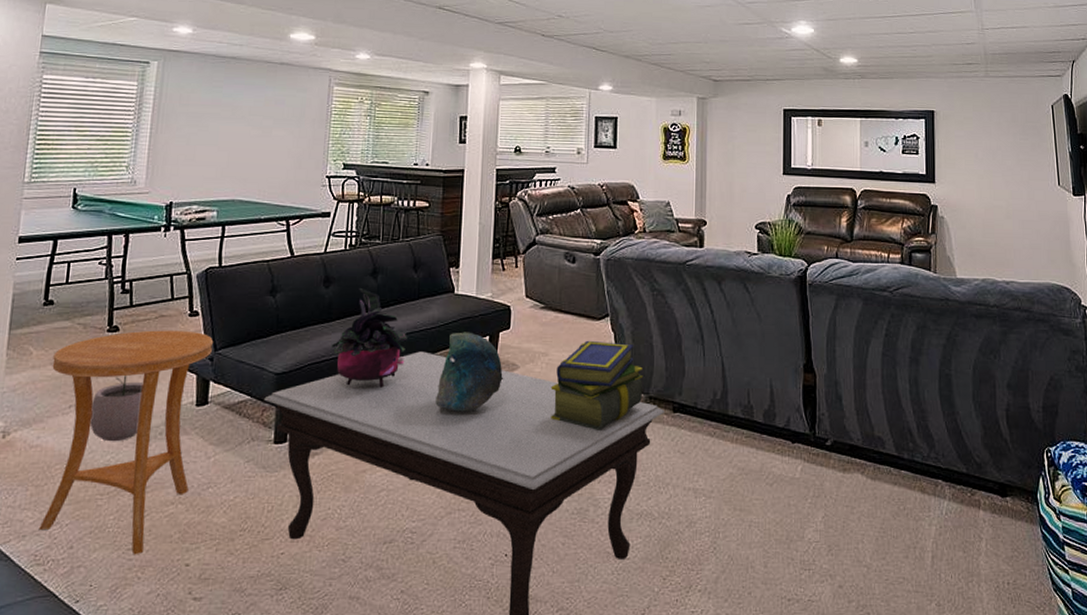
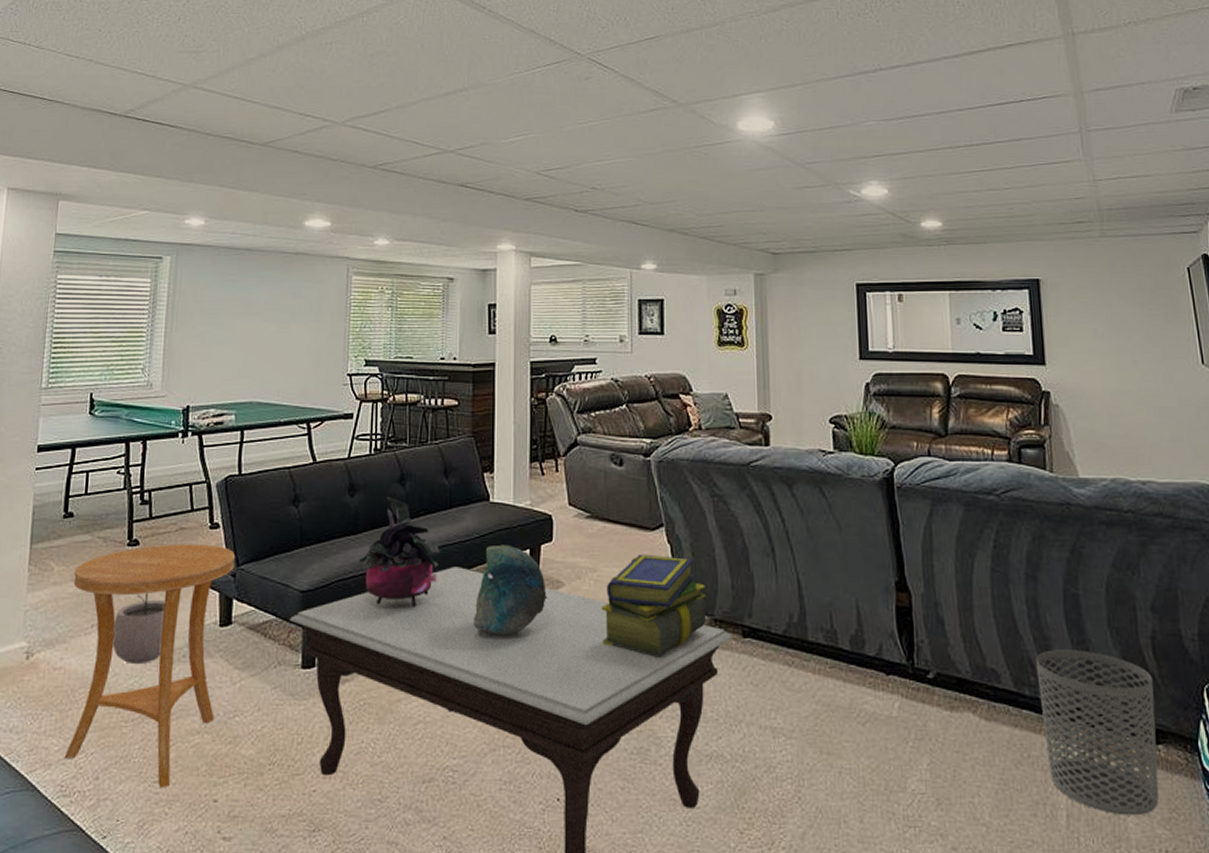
waste bin: none [914,420,1006,555] -> present [1035,649,1160,816]

